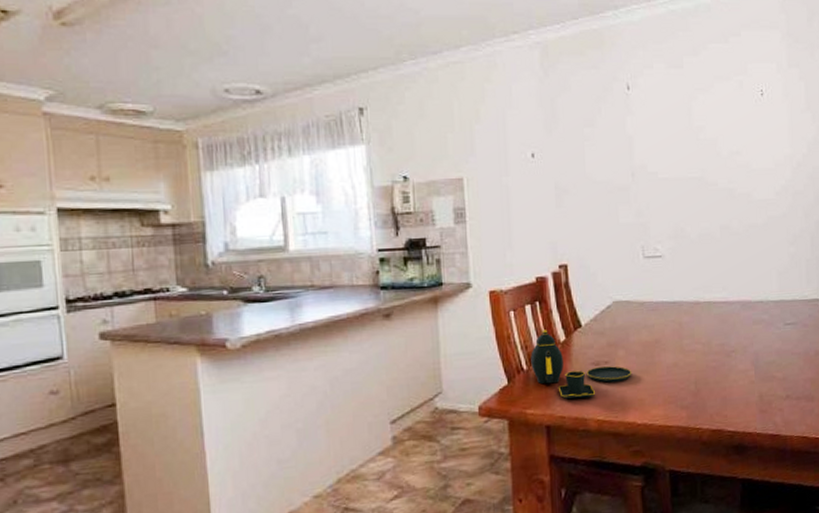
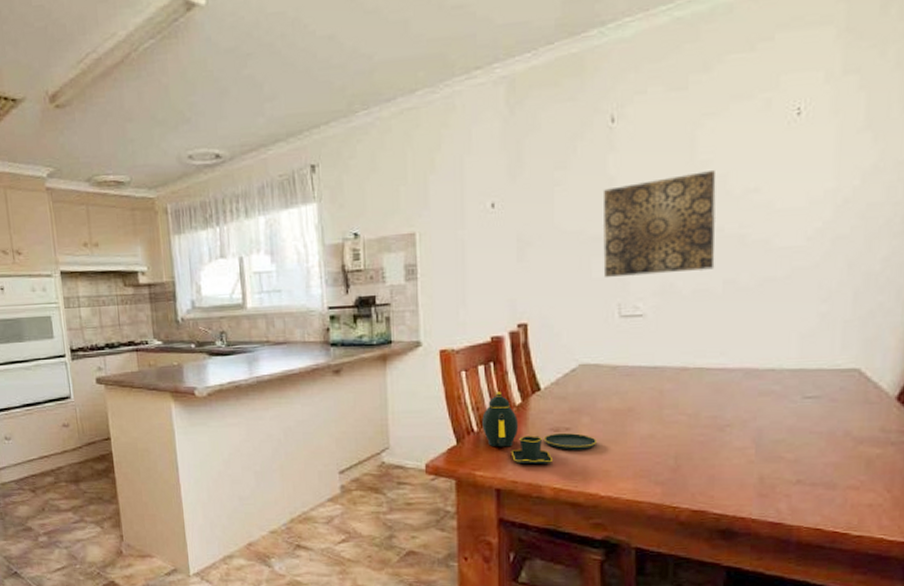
wall art: none [624,135,713,222] -> present [602,171,716,277]

